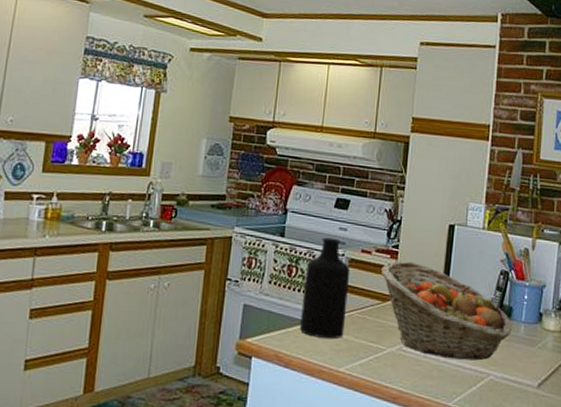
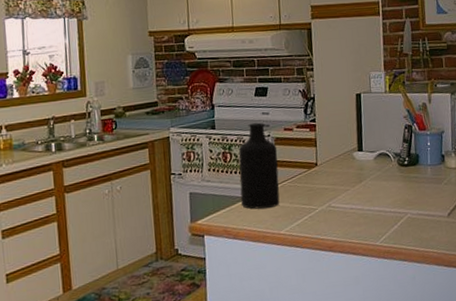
fruit basket: present [381,261,512,361] -> none [304,131,421,207]

